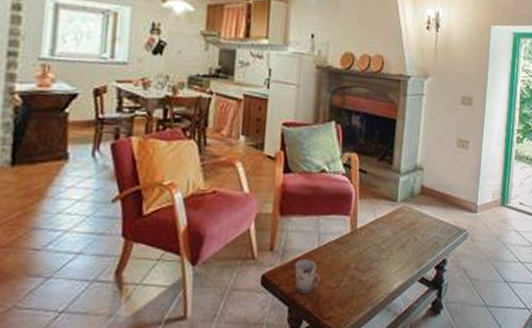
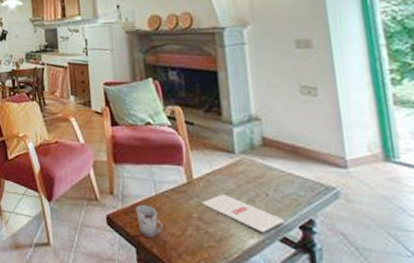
magazine: none [360,242,426,276] -> present [201,194,286,233]

